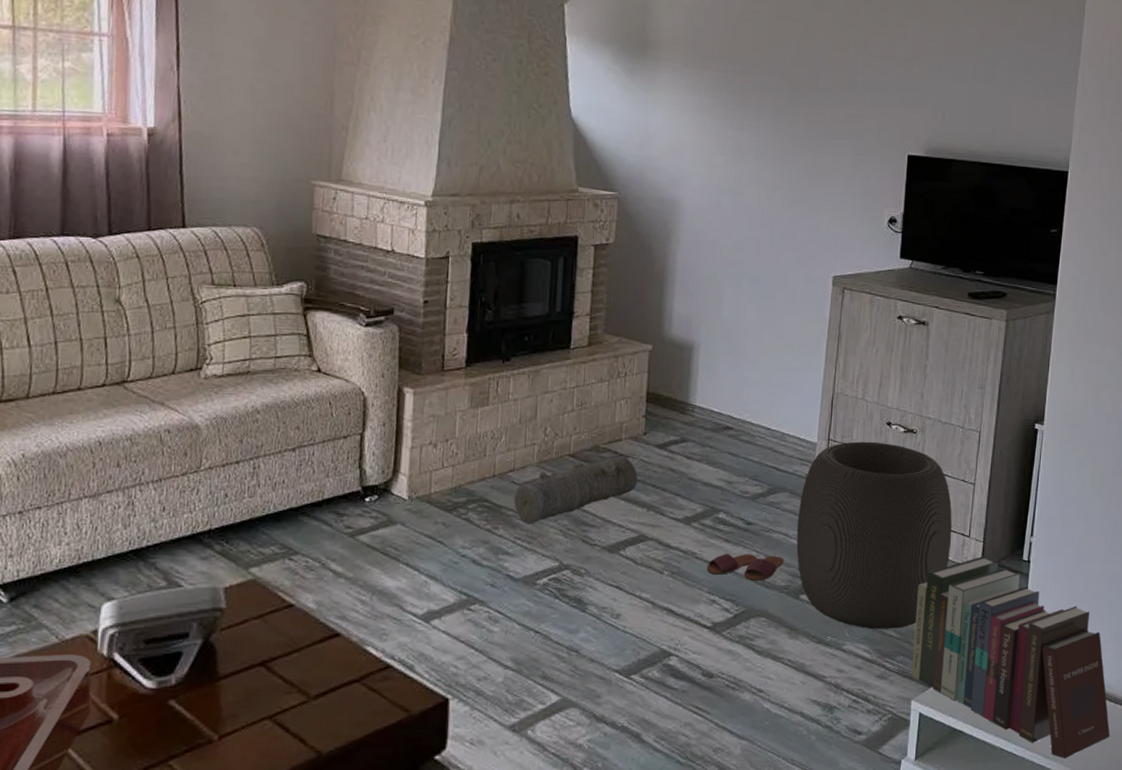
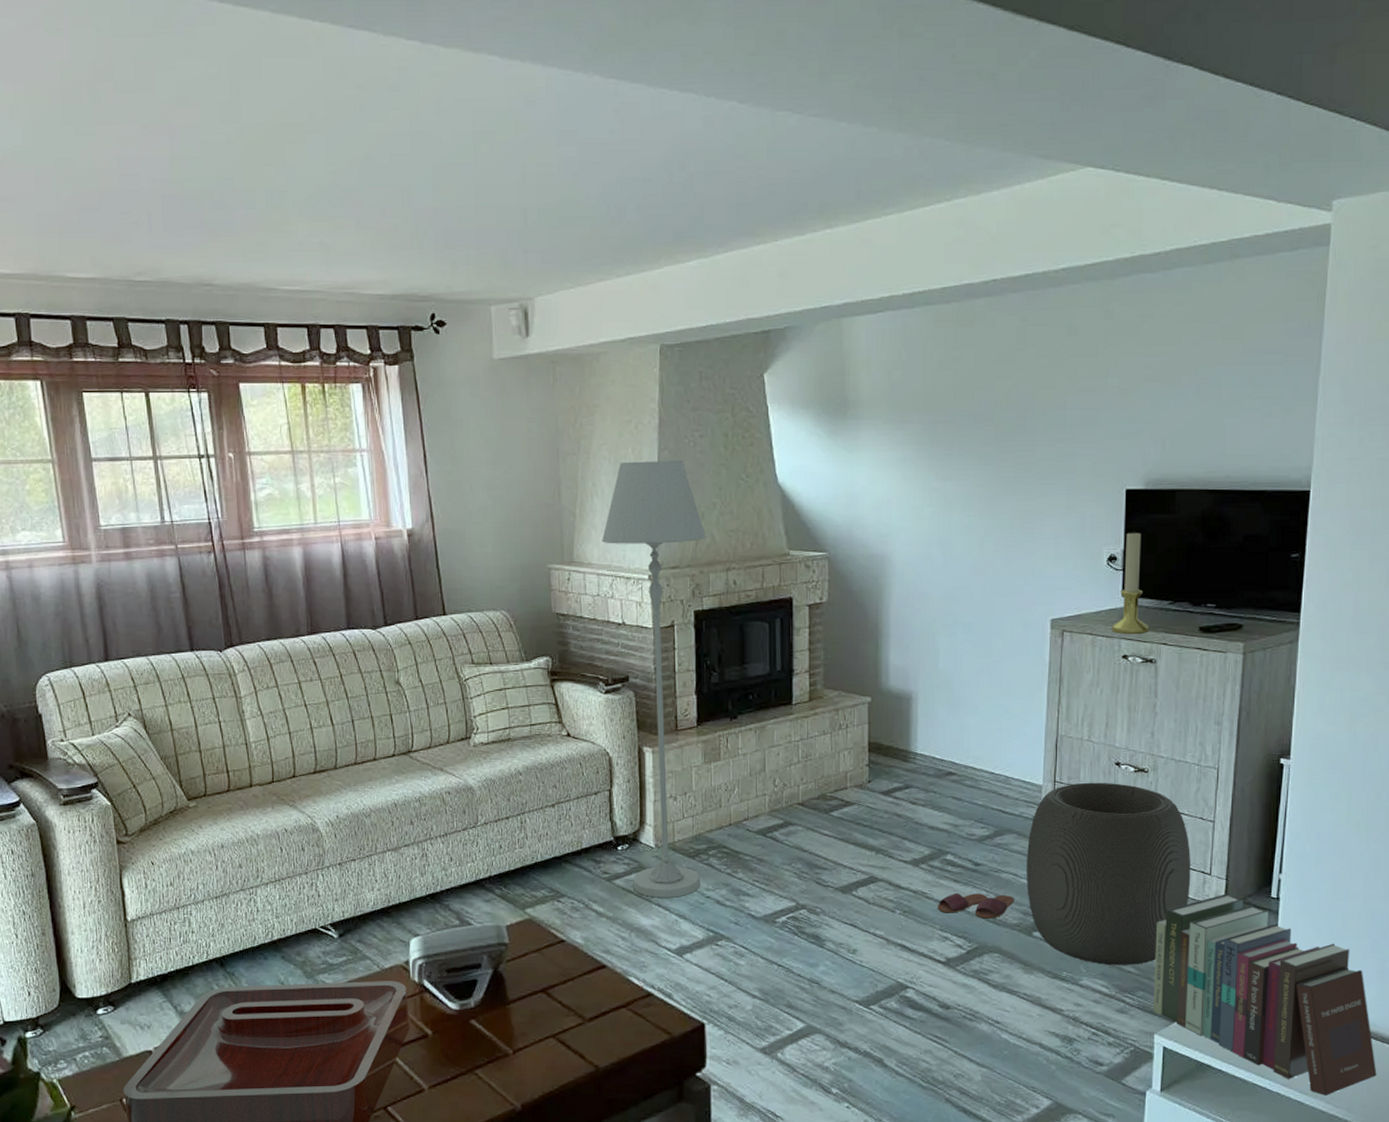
floor lamp: none [376,78,492,556] -> present [602,459,707,898]
decorative log: present [514,456,638,523] -> none [750,803,865,867]
candle holder: none [888,195,924,297] -> present [1111,530,1150,635]

